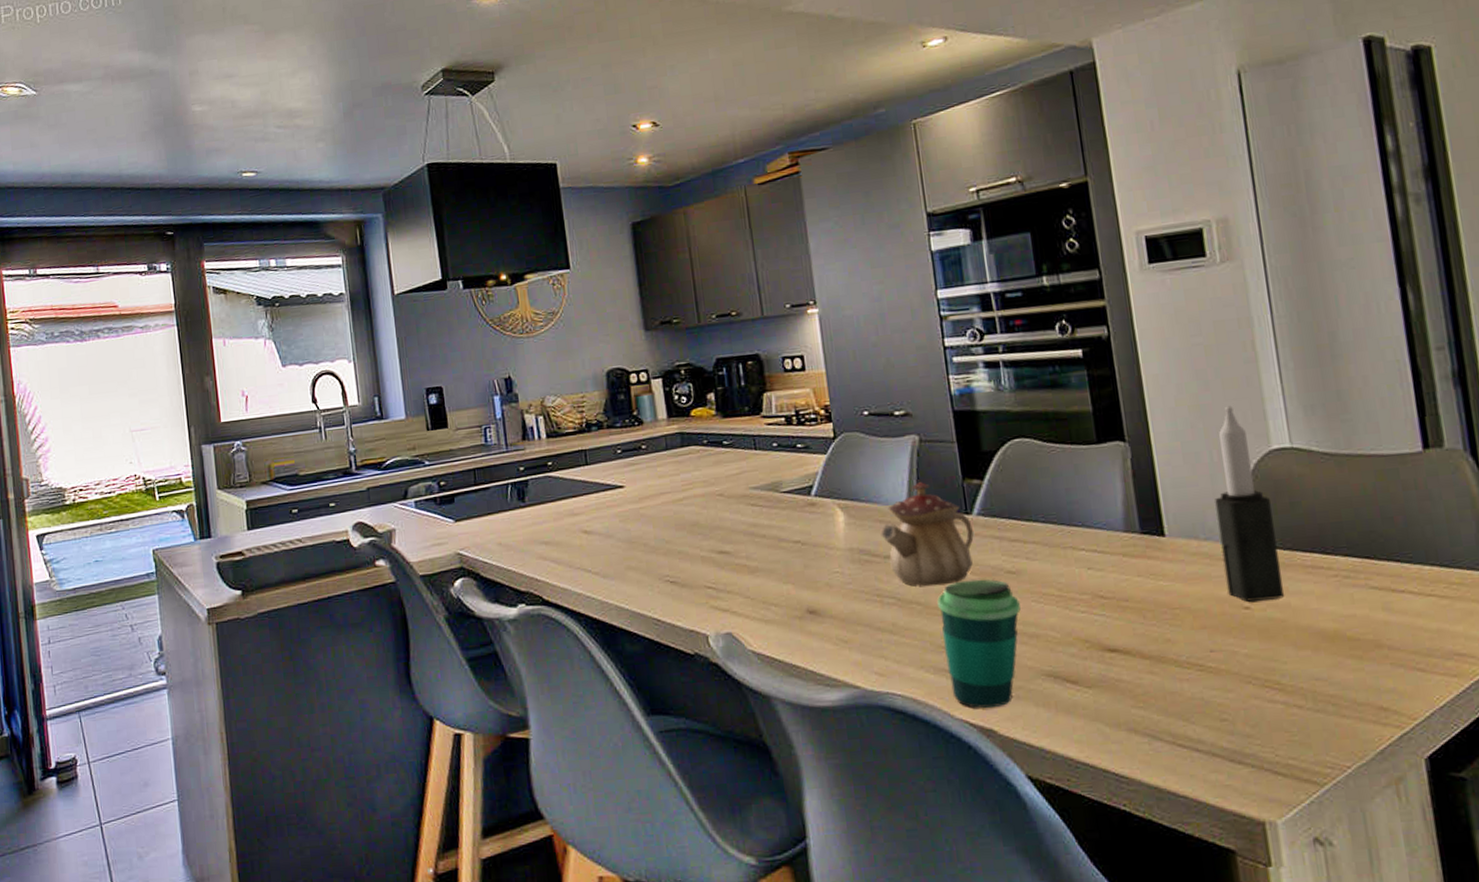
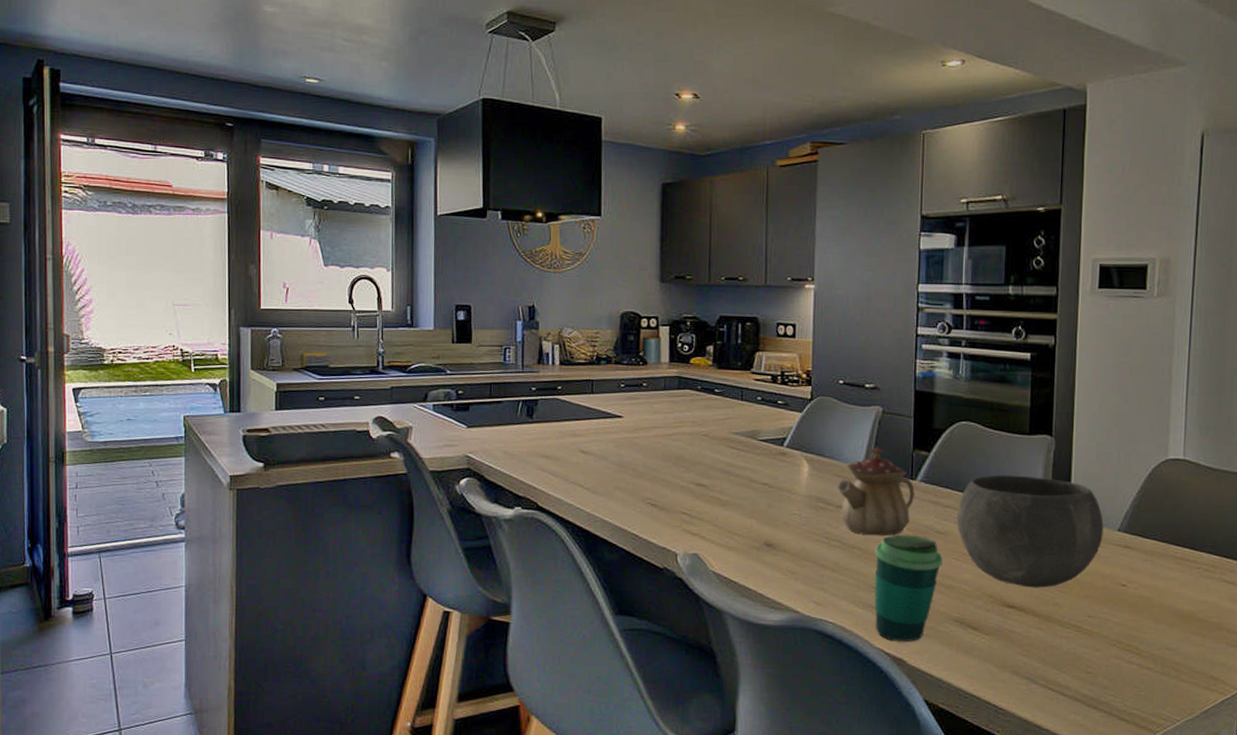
bowl: none [1026,491,1211,625] -> present [956,474,1104,588]
candle: present [1215,405,1284,602] -> none [1111,418,1159,581]

